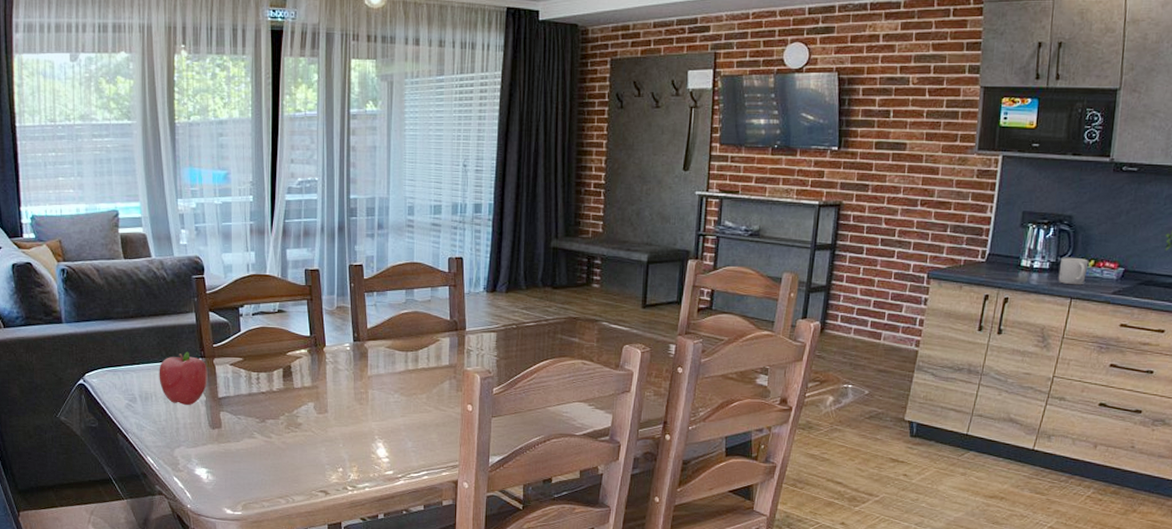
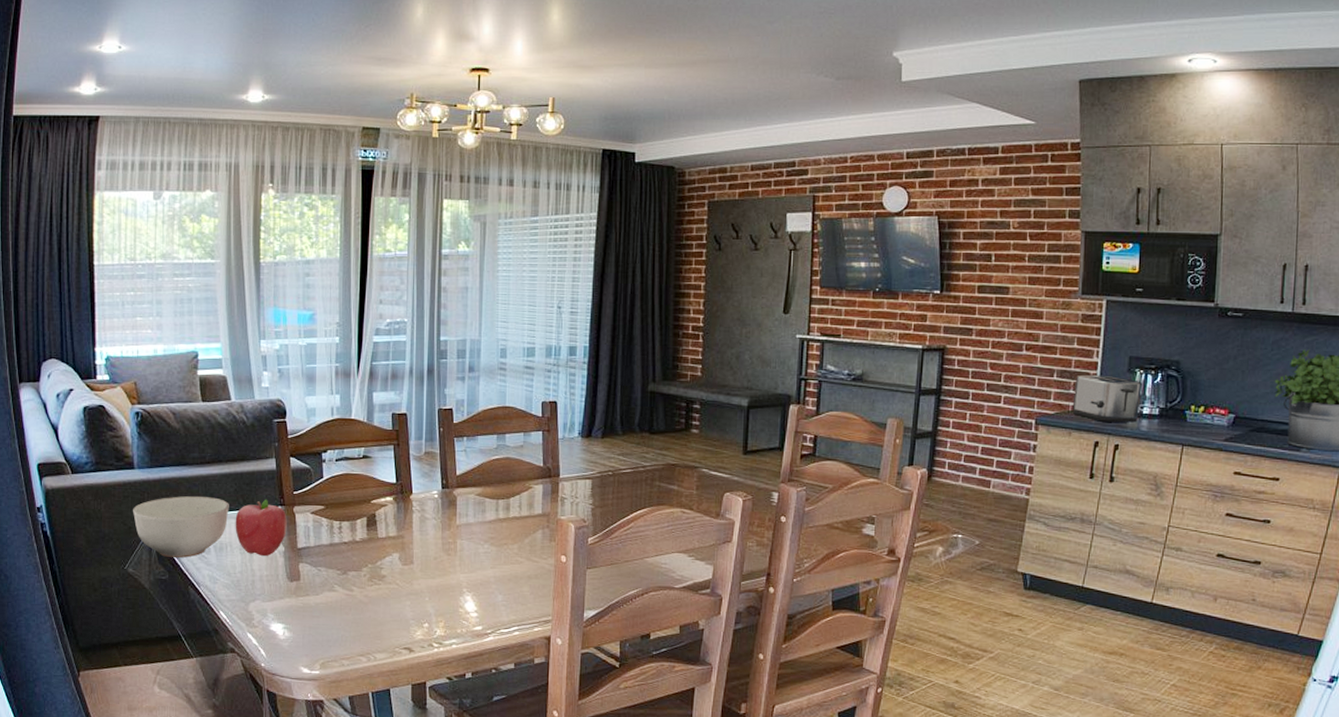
bowl: none [63,348,153,407] -> present [133,495,229,558]
toaster: none [964,229,1035,276] -> present [1072,374,1143,423]
mug: present [1058,257,1089,285] -> none [1168,403,1199,432]

